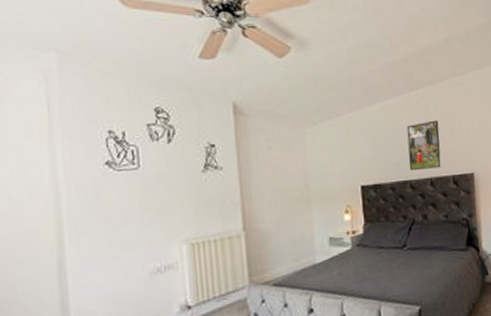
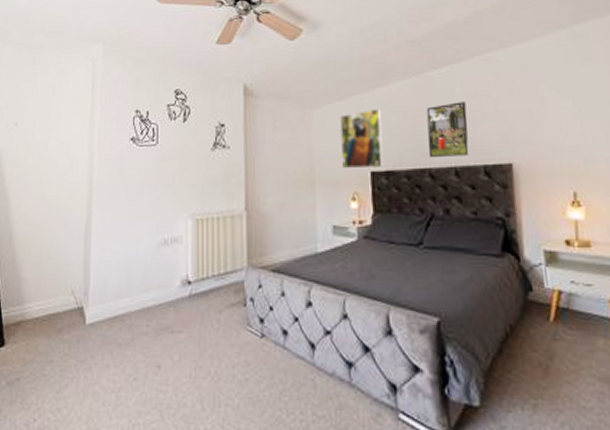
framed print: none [331,127,372,184] -> present [340,108,384,168]

